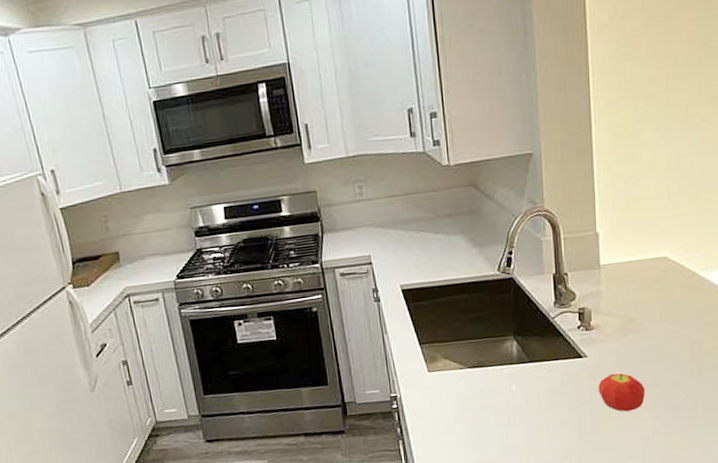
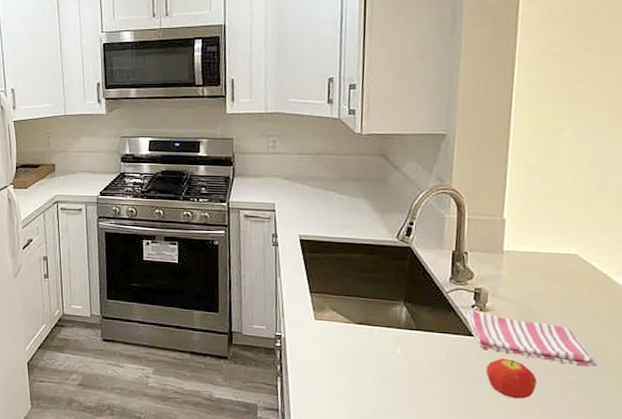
dish towel: none [574,330,696,369] -> present [467,310,598,367]

